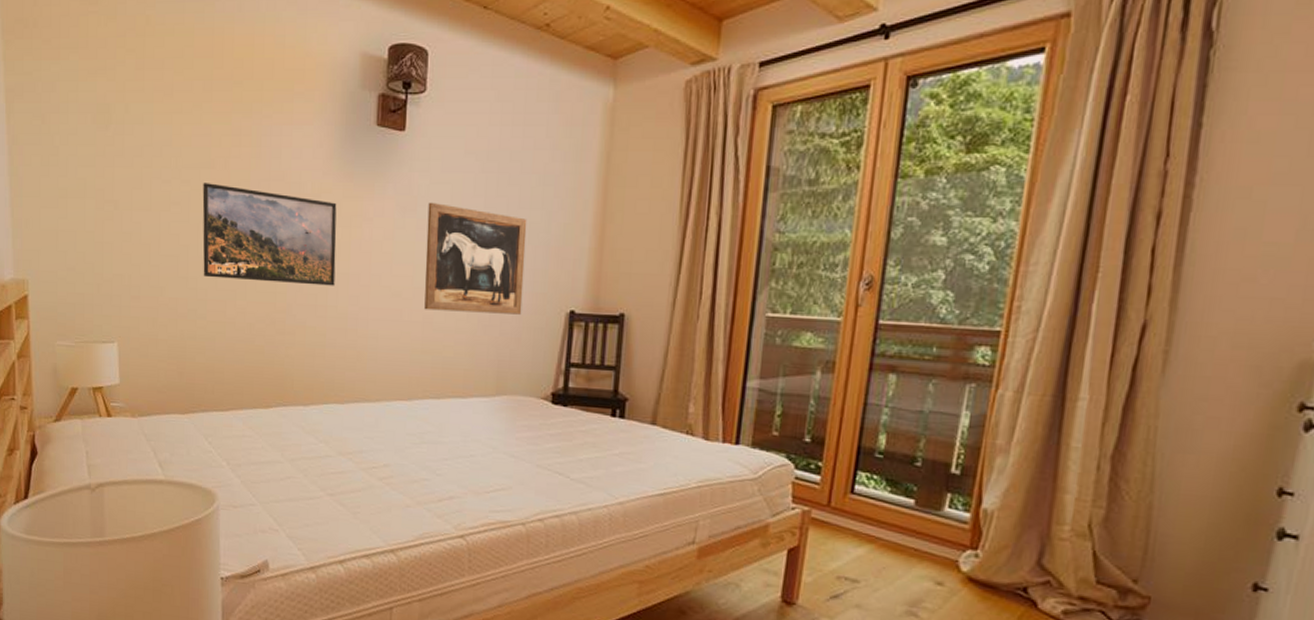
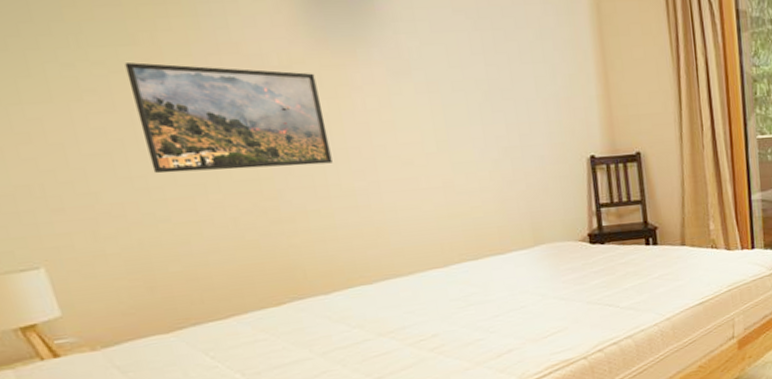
wall art: present [424,202,527,315] -> none [423,64,544,175]

